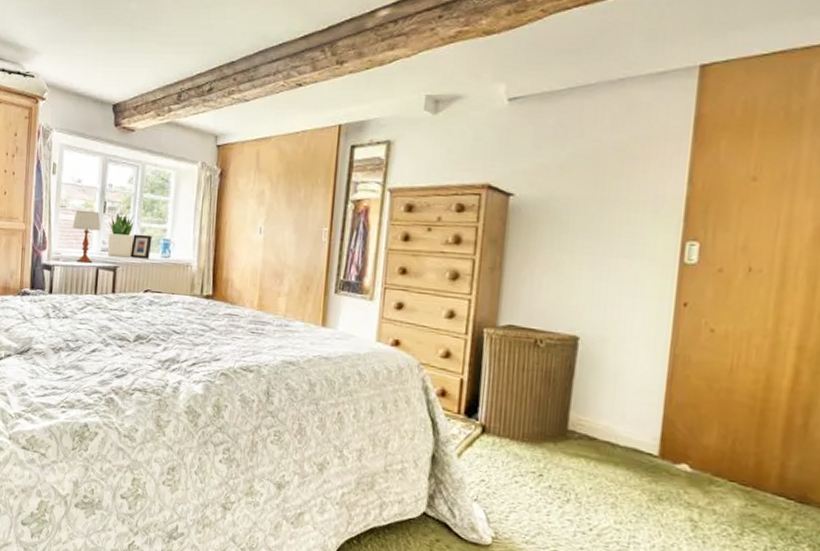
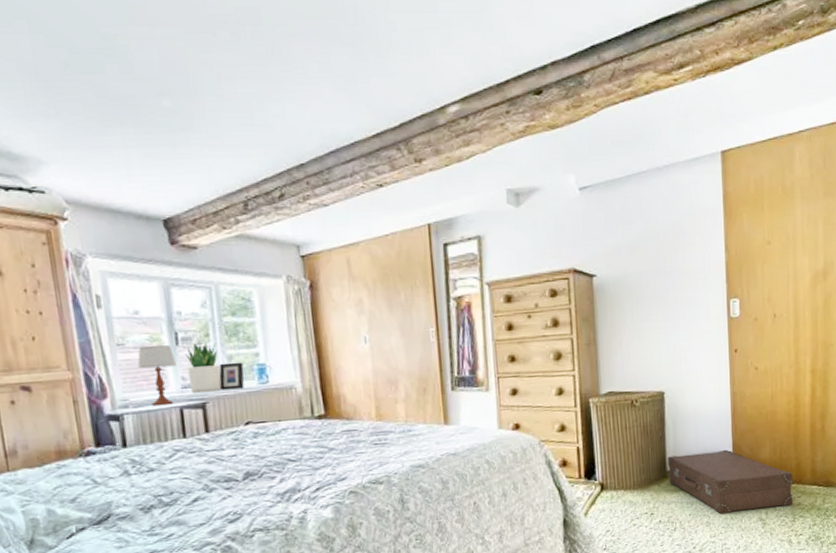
suitcase: none [569,413,748,514] -> present [668,450,793,515]

